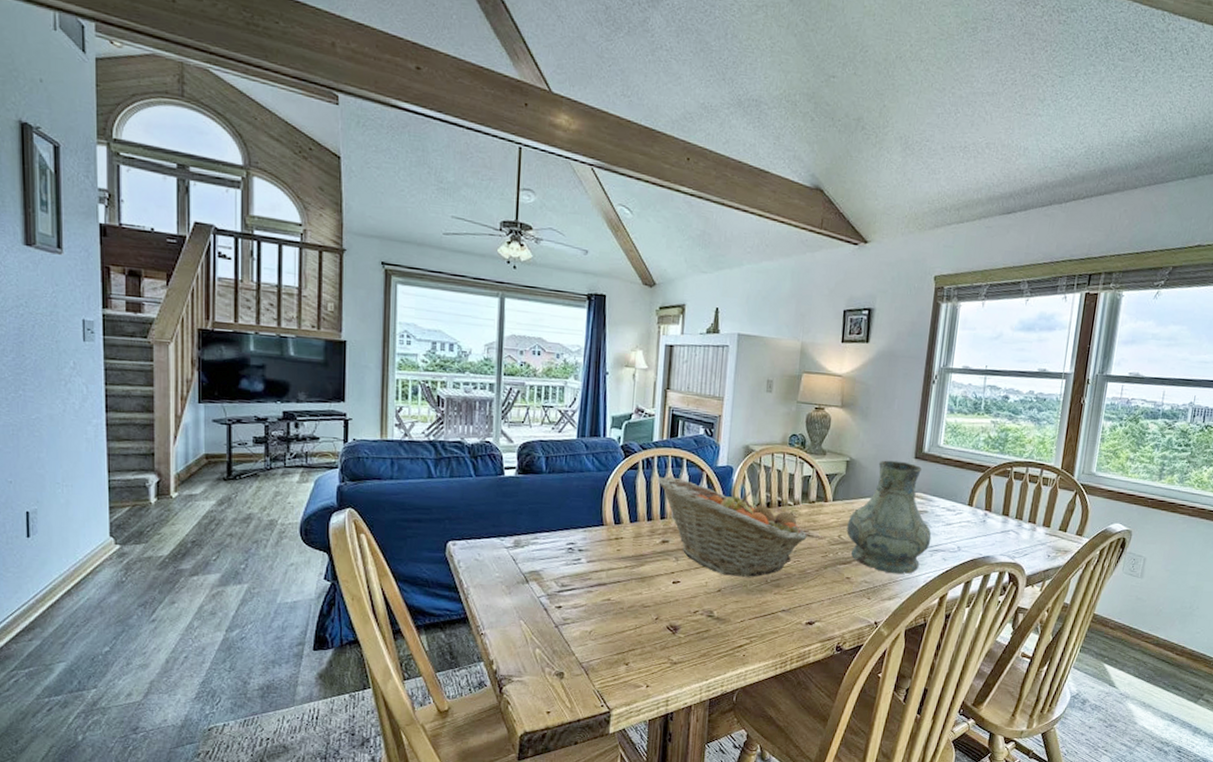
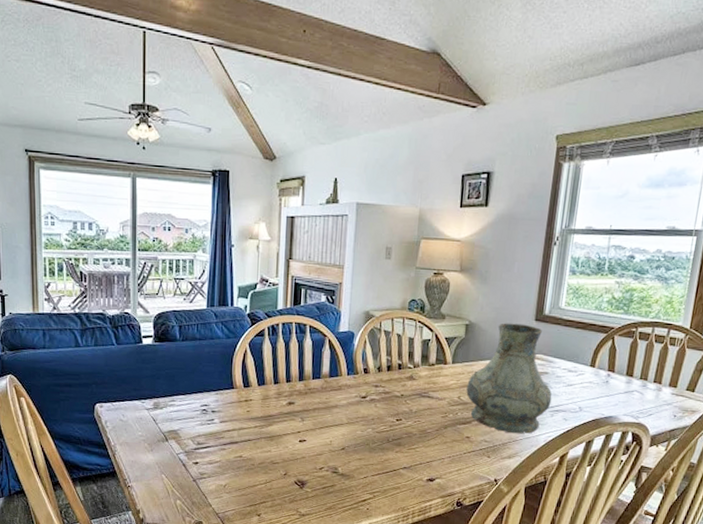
fruit basket: present [658,476,807,577] -> none [283,342,427,436]

